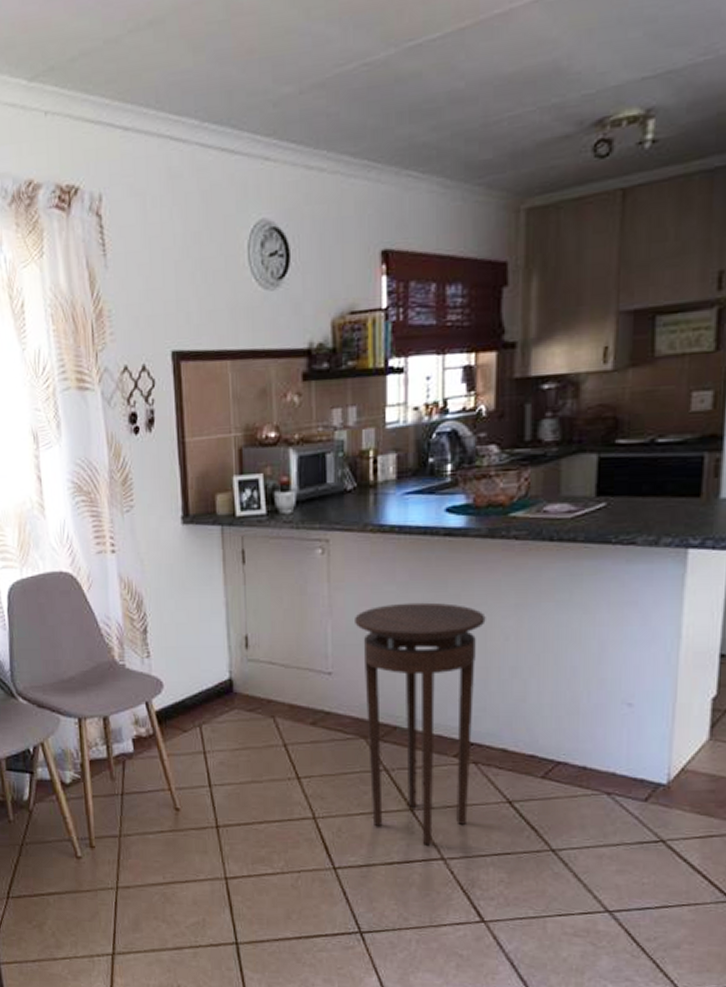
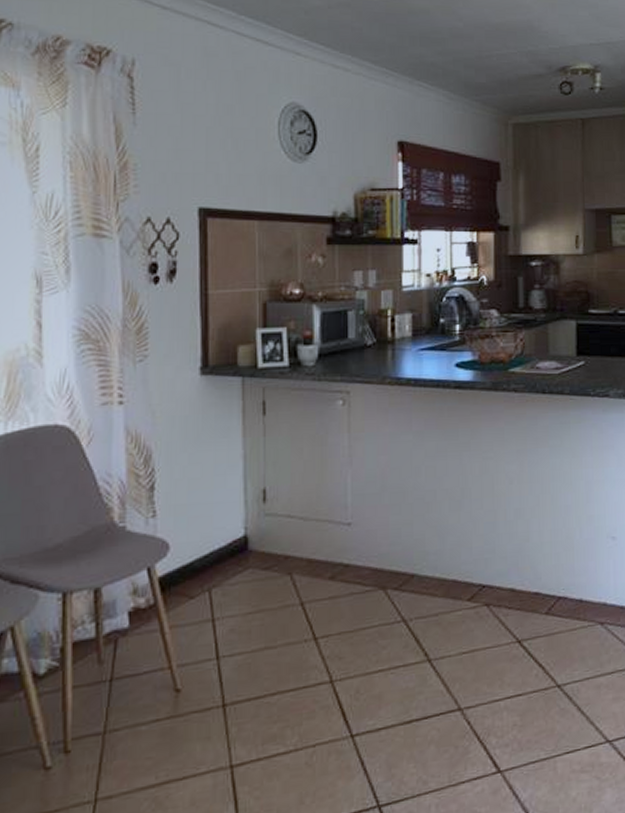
stool: present [355,602,486,845] -> none [374,450,492,697]

